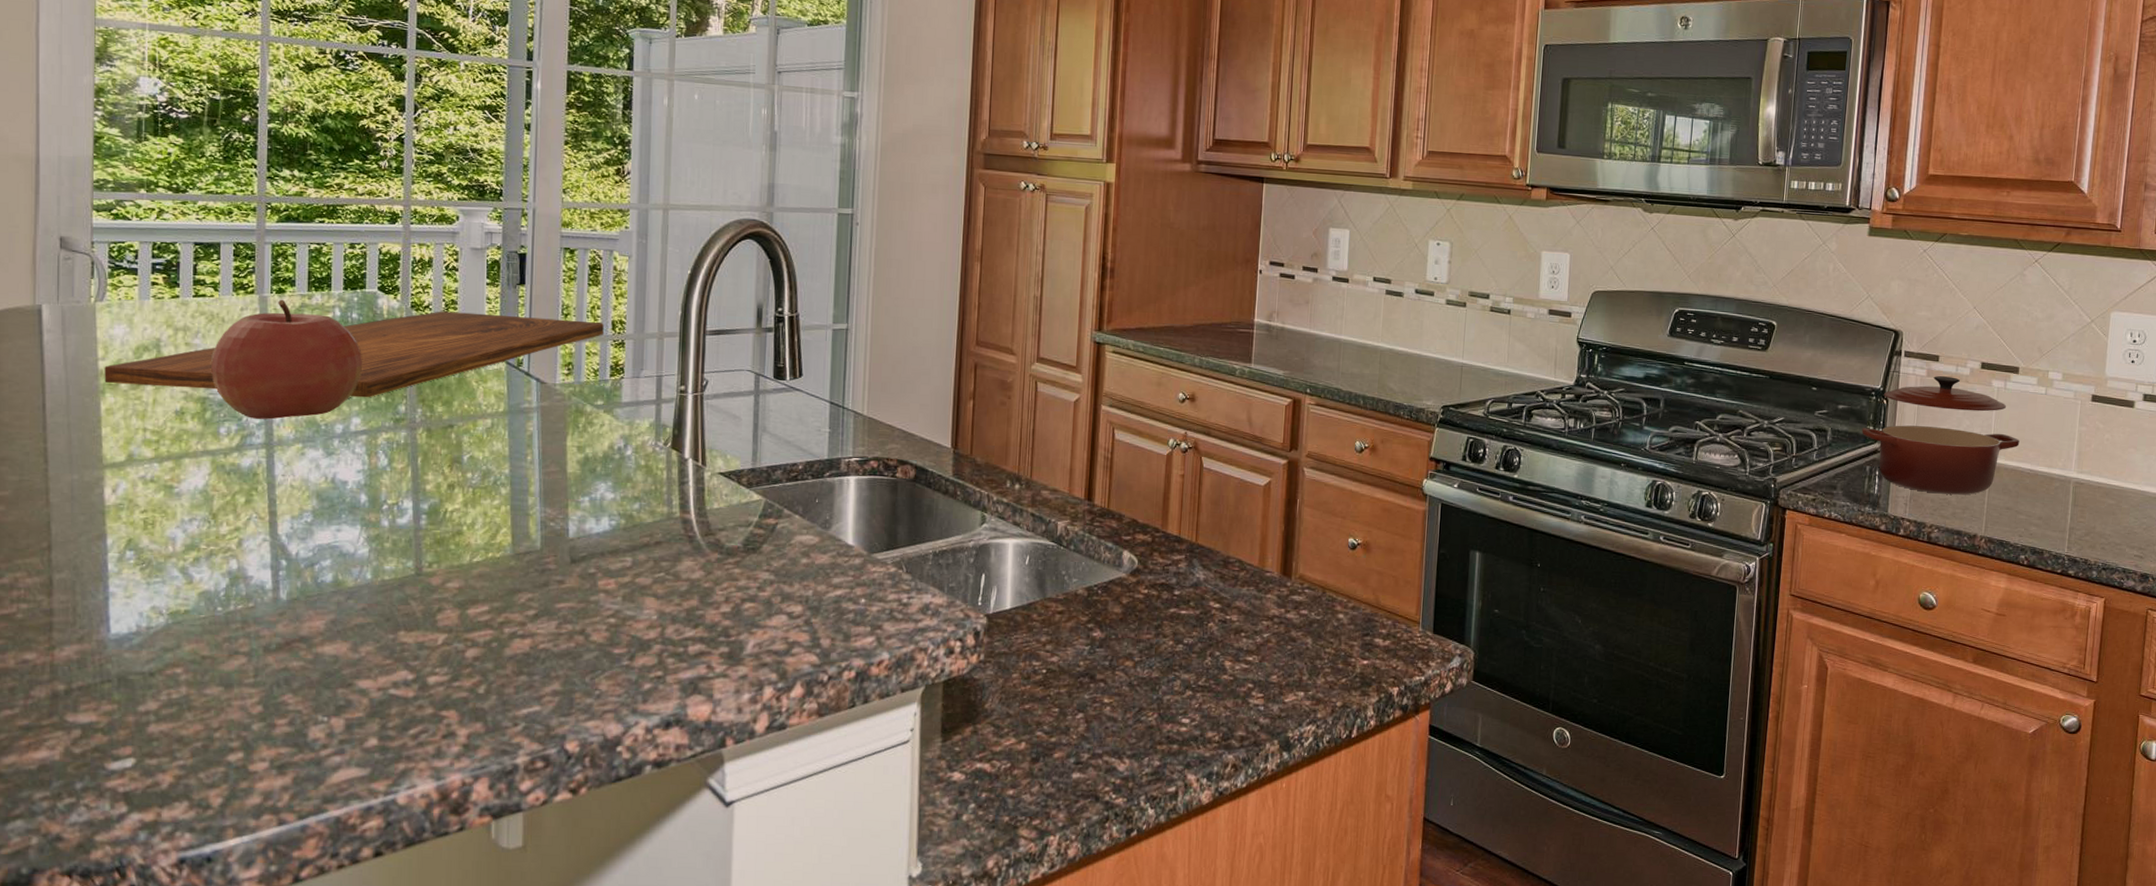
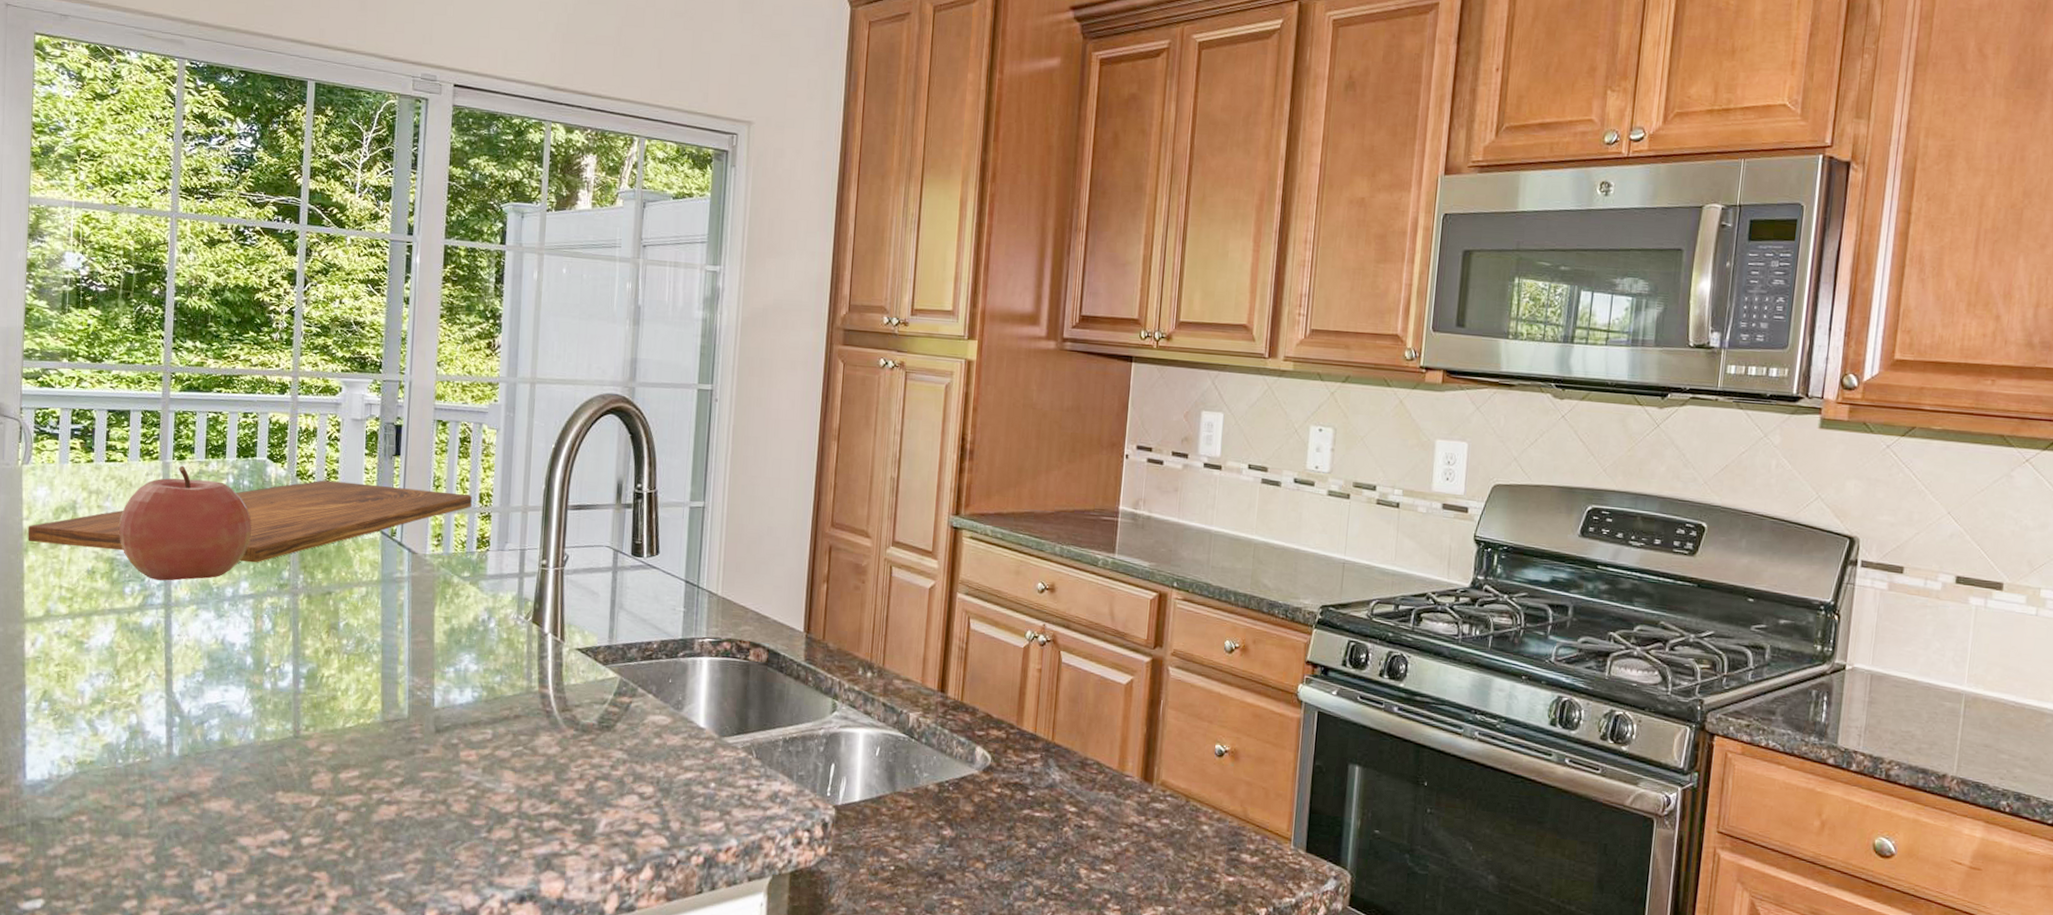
saucepan: present [1862,376,2020,495] -> none [1807,590,2003,728]

